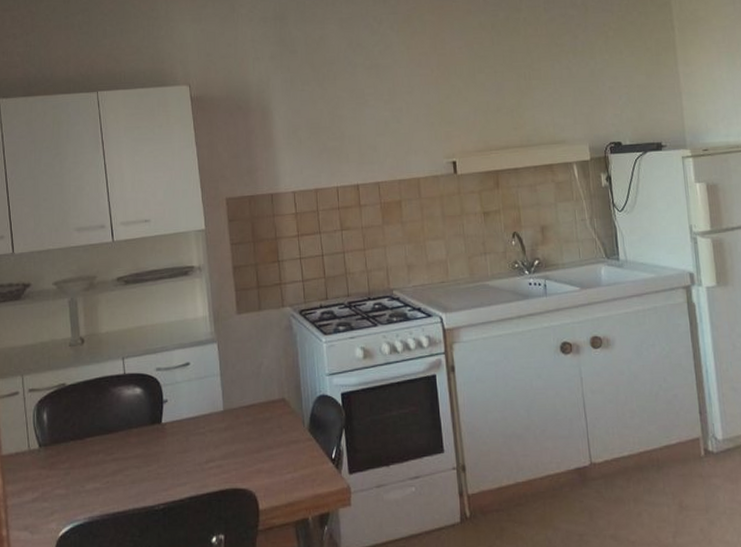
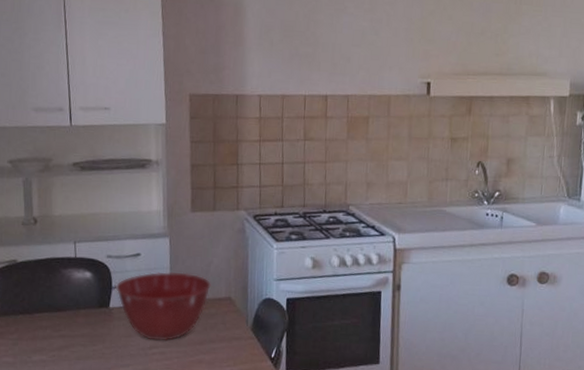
mixing bowl: none [166,377,263,454] -> present [115,272,211,341]

